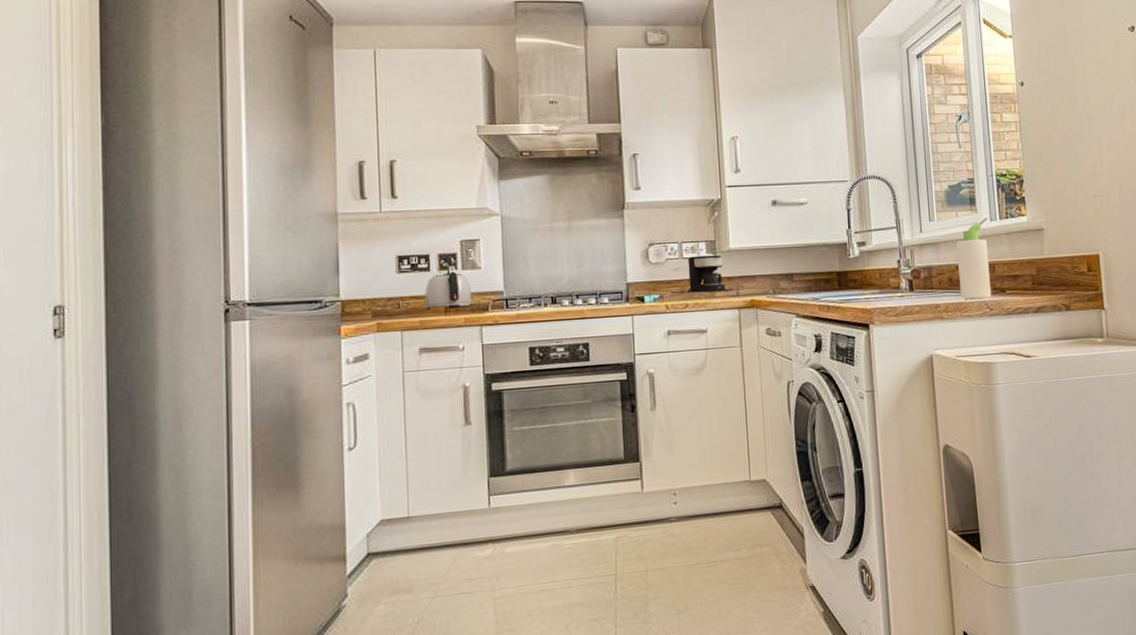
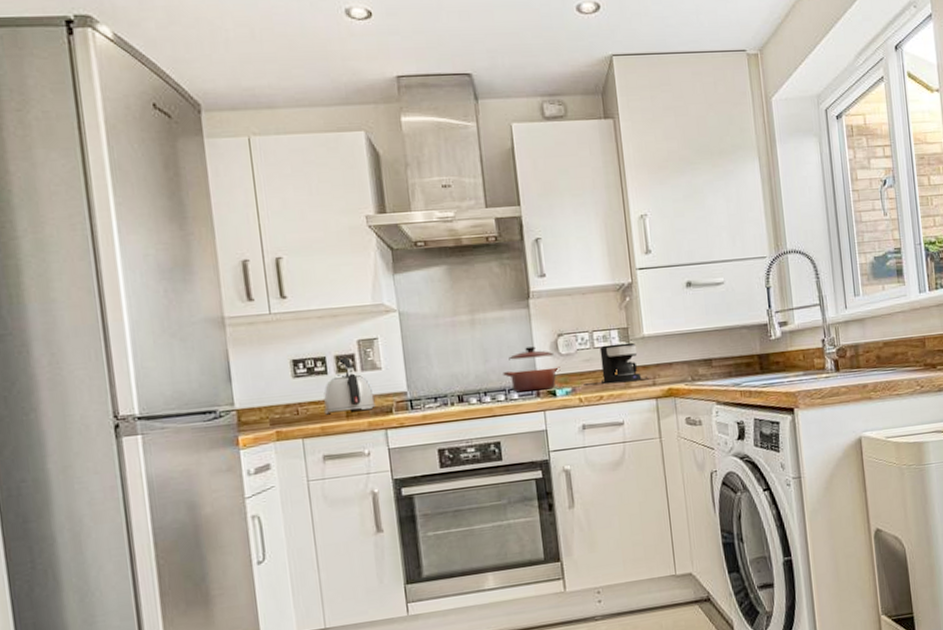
saucepan: none [595,254,650,297] -> present [503,346,561,393]
bottle: present [957,217,992,300] -> none [884,289,922,377]

